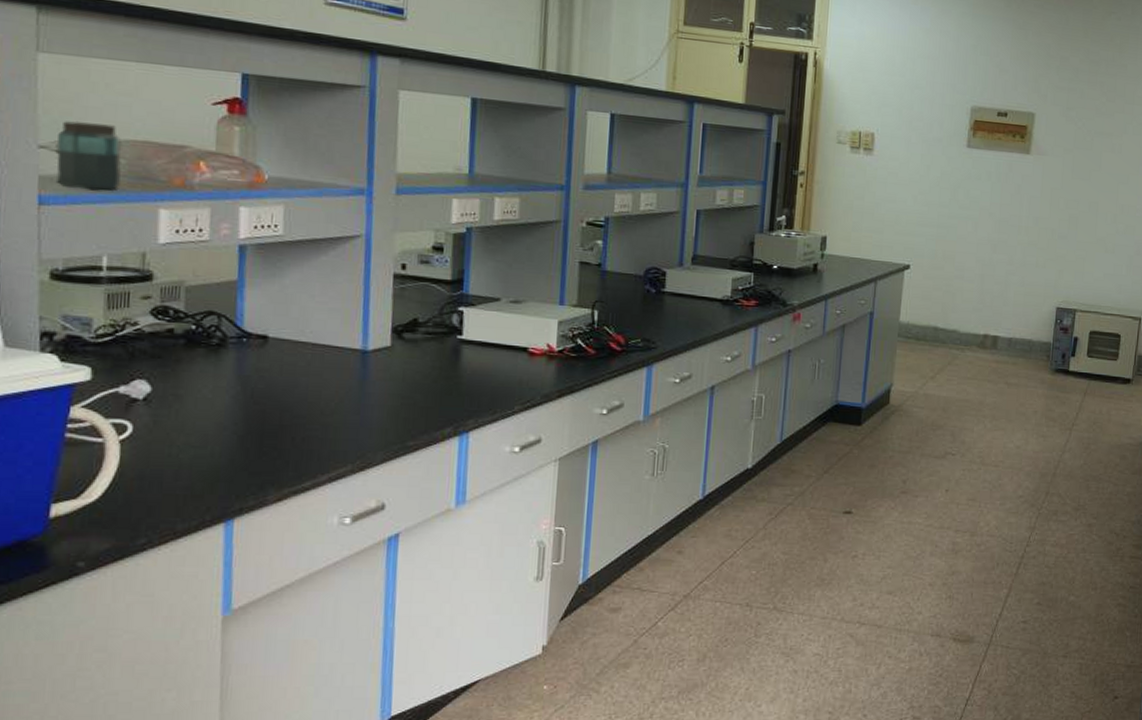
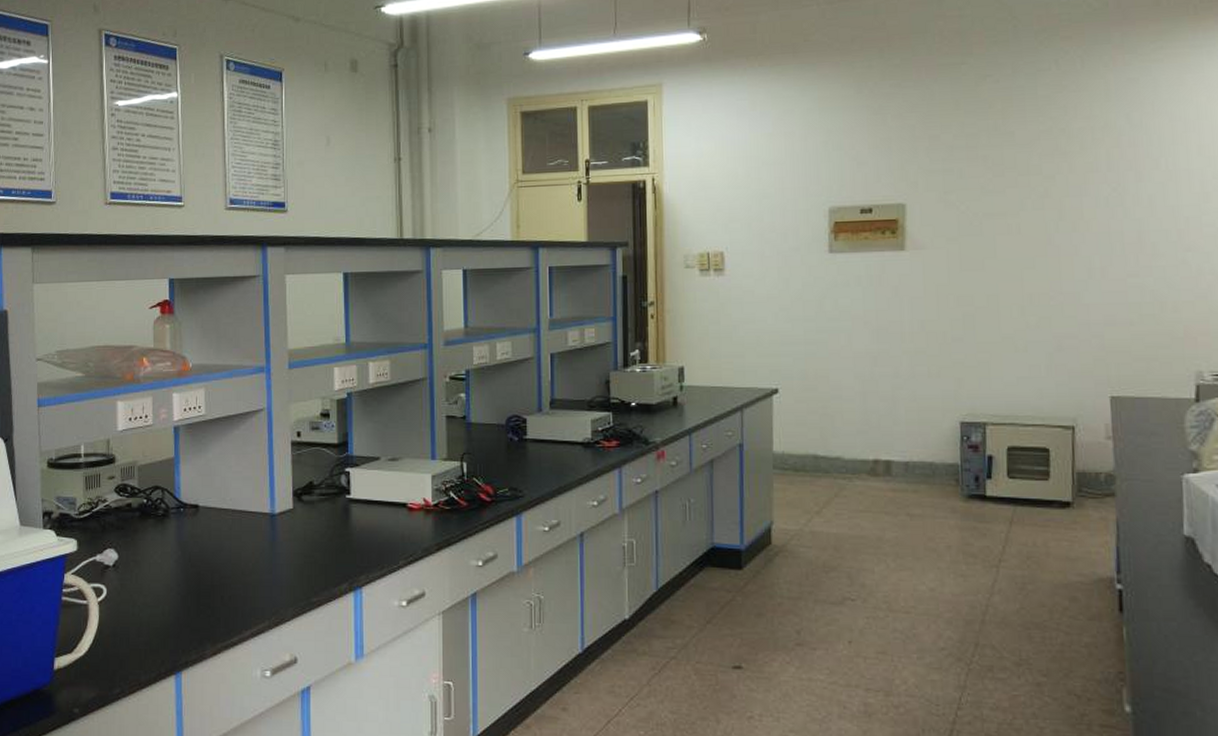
peanut butter: present [56,121,122,191] -> none [47,335,91,391]

